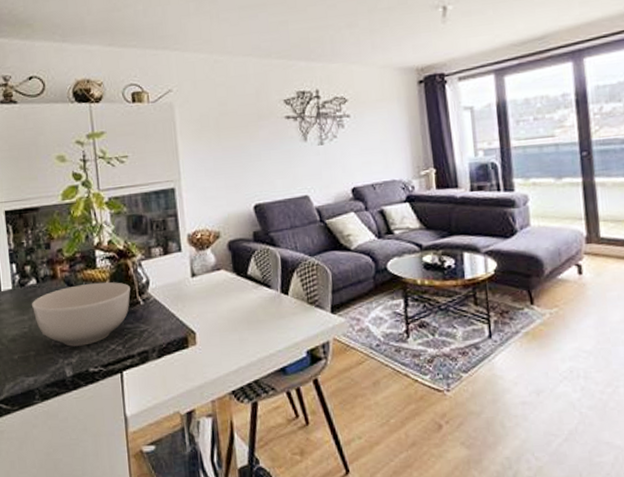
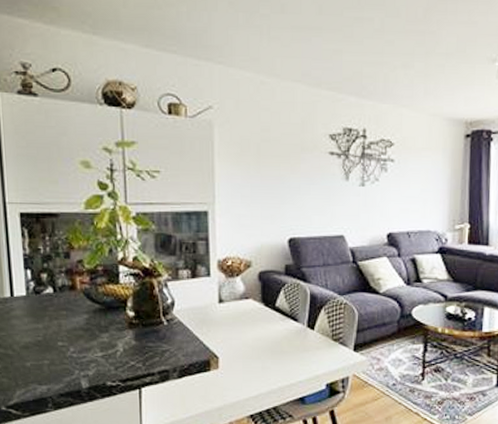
bowl: present [31,282,131,347] -> none [46,298,155,360]

